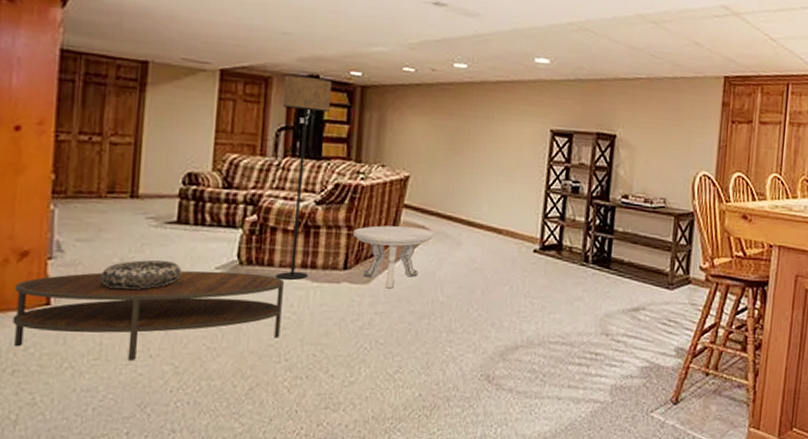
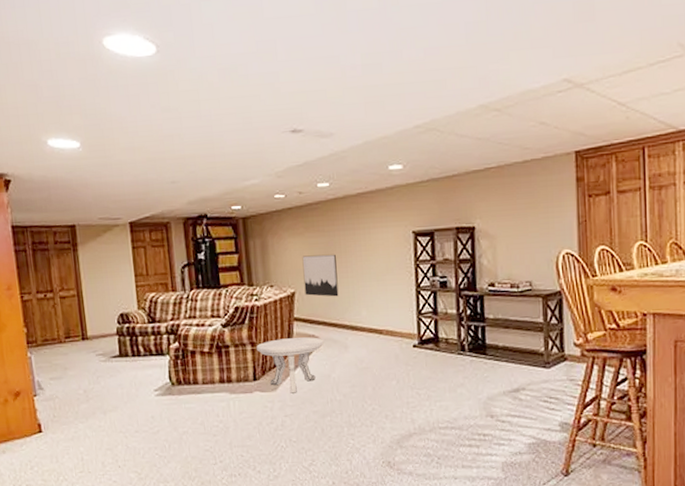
coffee table: present [12,270,285,360] -> none [15,391,213,471]
decorative bowl: present [100,260,182,290] -> none [72,388,130,415]
floor lamp: present [276,74,332,280] -> none [179,216,227,394]
wall art: none [421,138,463,188] -> present [302,254,339,297]

